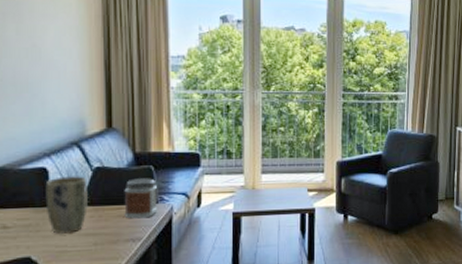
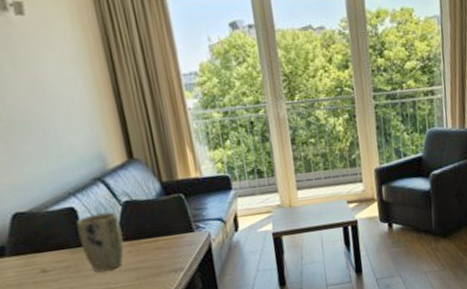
jar: present [124,178,157,219] -> none [157,206,195,250]

